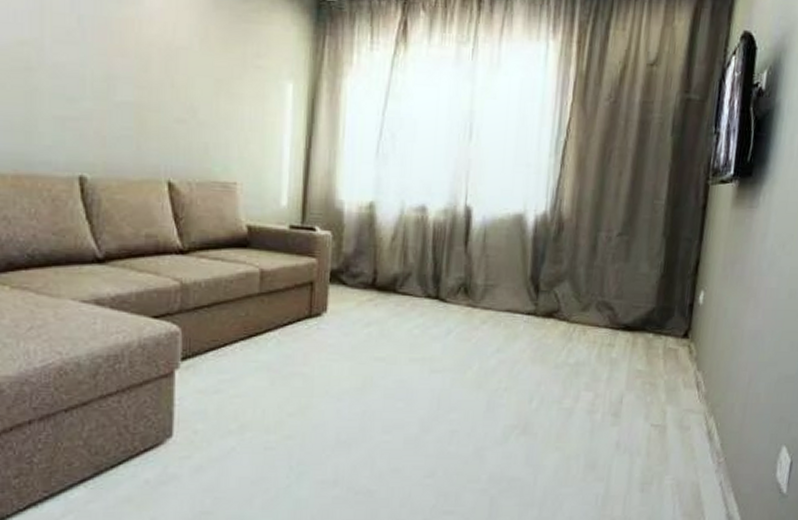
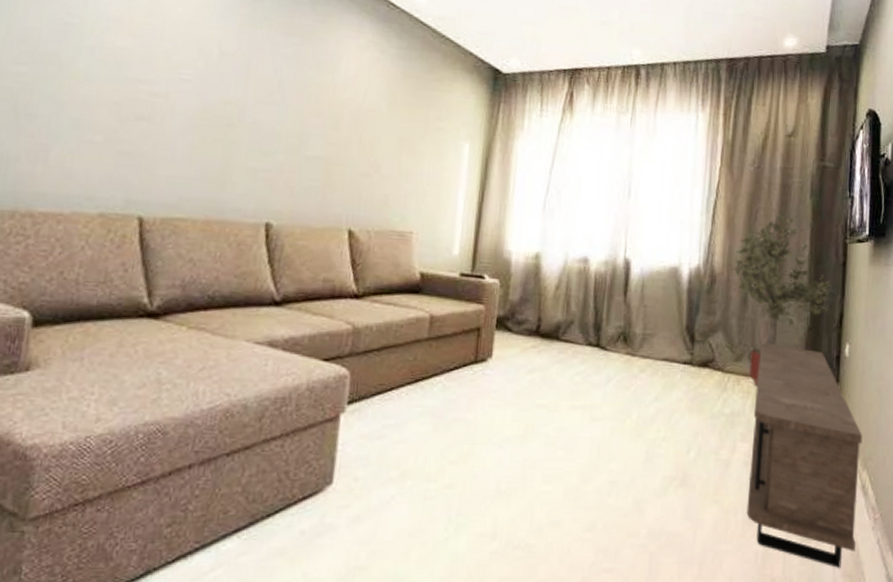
potted tree: none [581,153,689,335] -> present [731,213,832,385]
tv stand: none [588,293,712,509] -> present [746,344,863,569]

